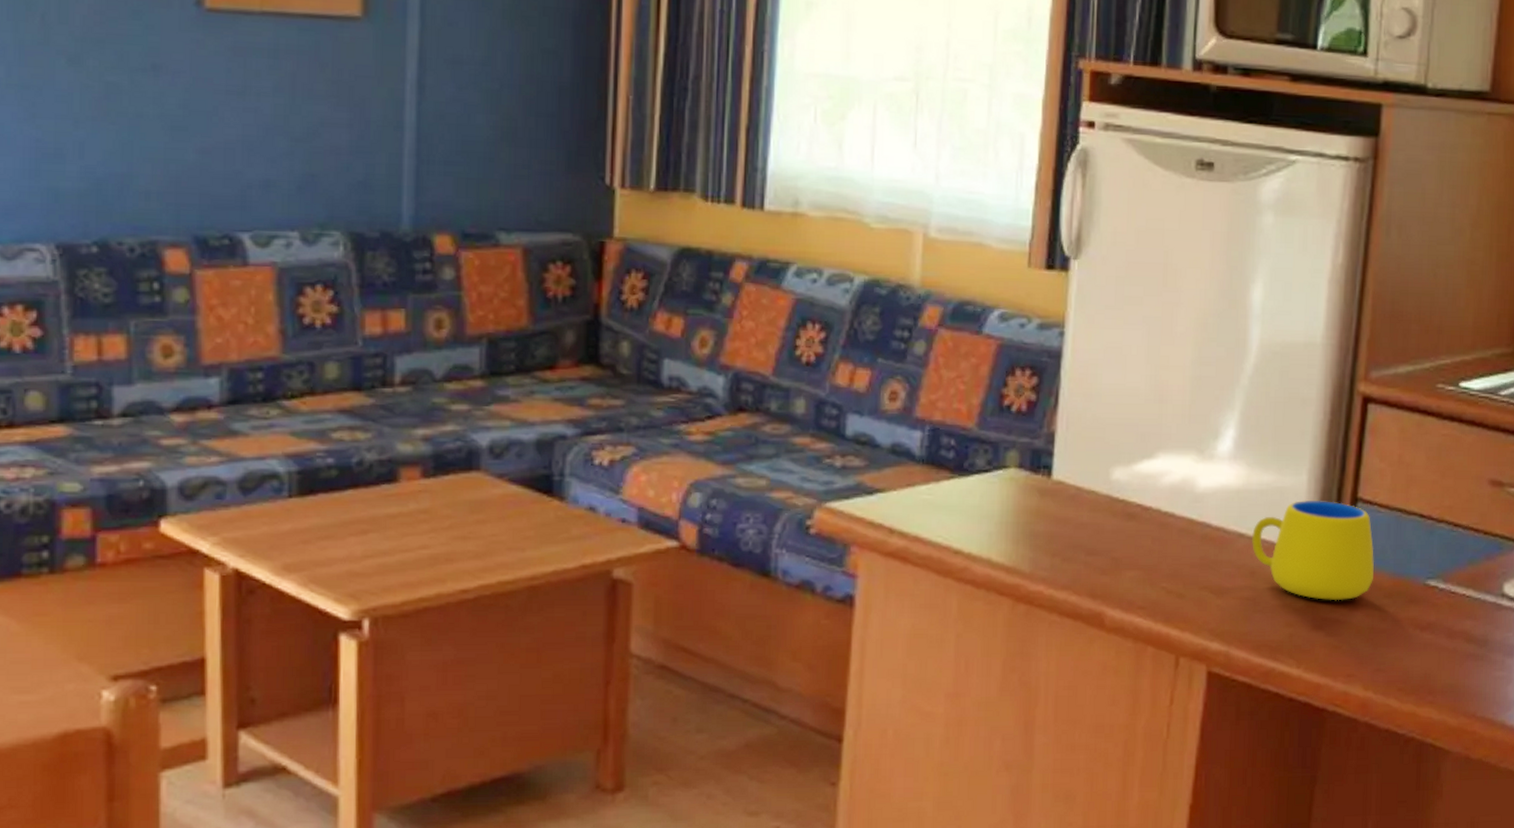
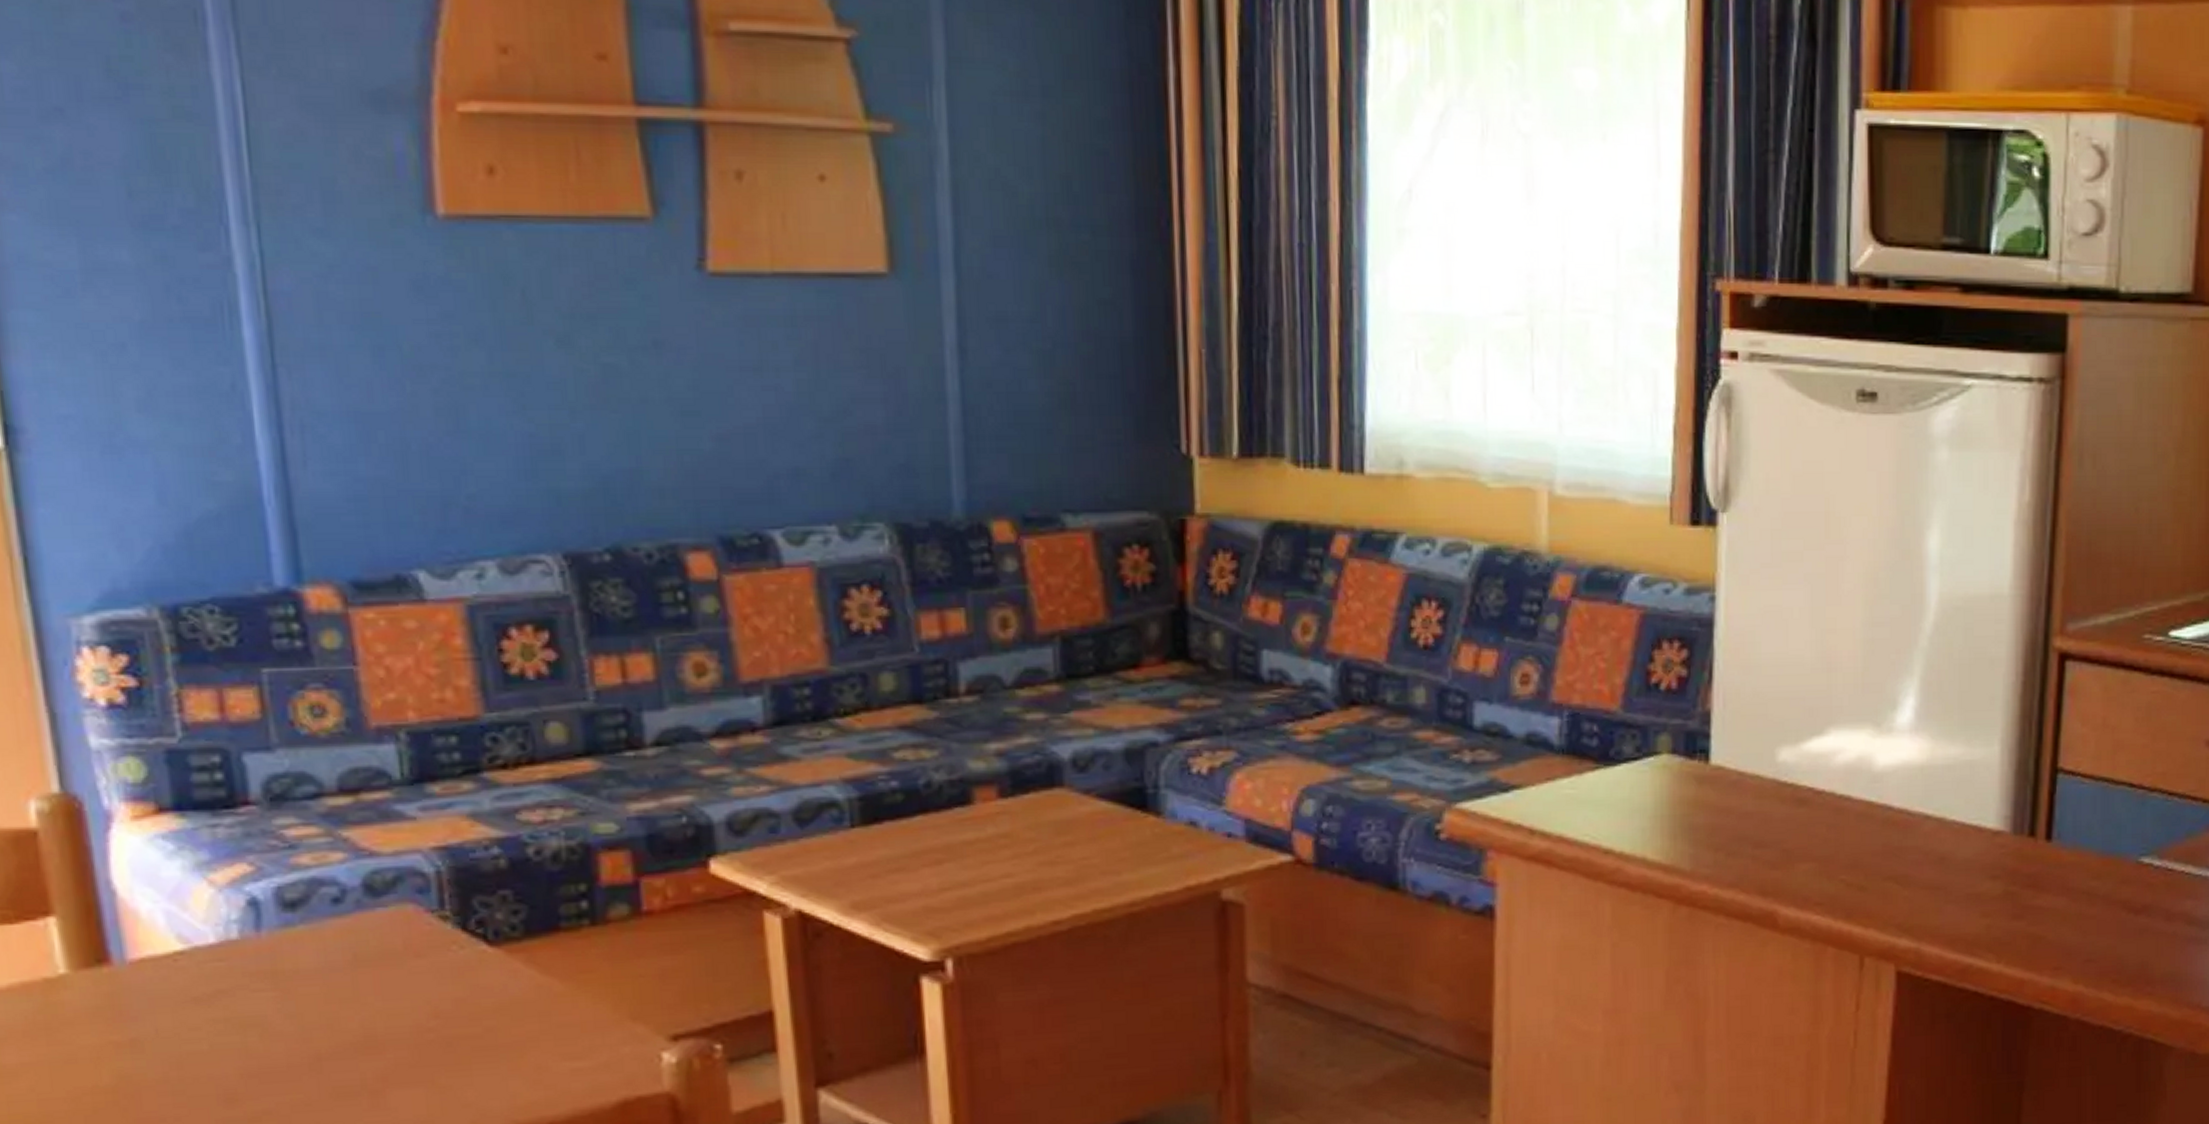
mug: present [1251,500,1374,601] -> none [1939,772,2079,886]

